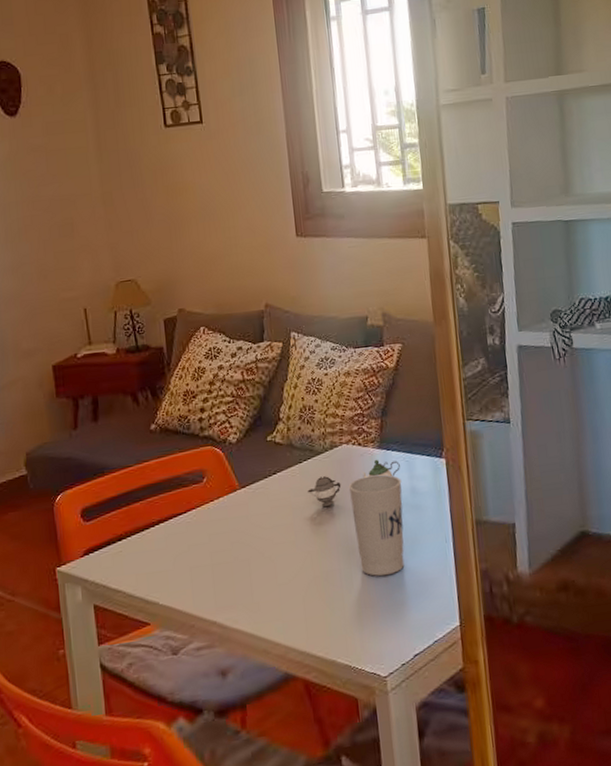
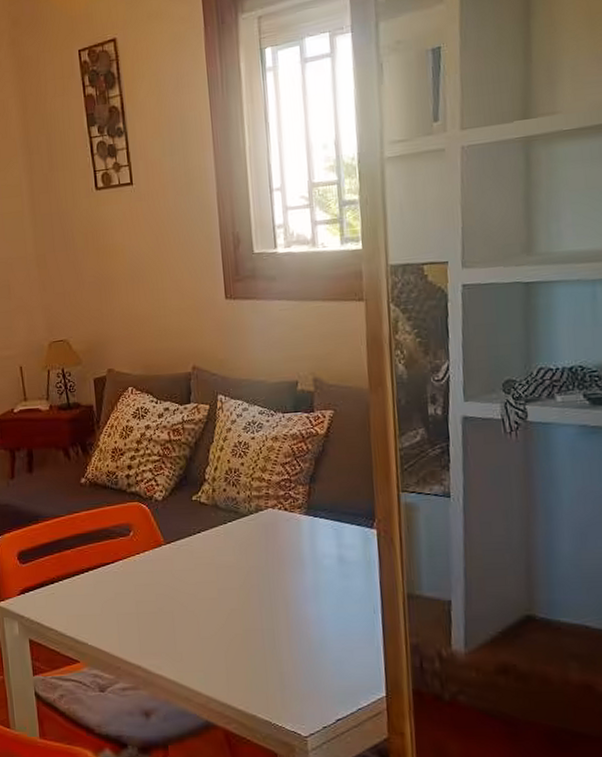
teapot: present [307,459,400,507] -> none [231,525,328,569]
cup: present [348,474,405,577] -> none [273,540,330,640]

